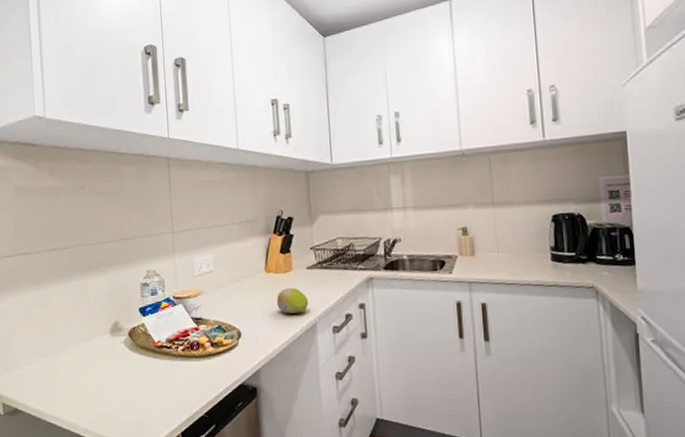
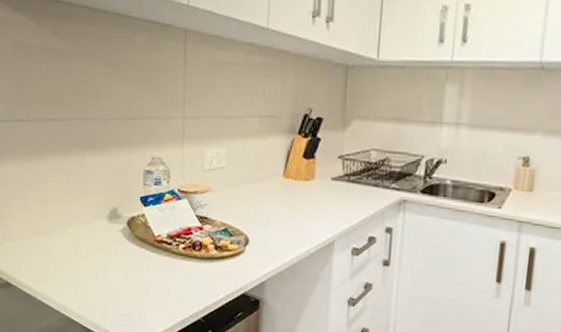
fruit: present [277,288,309,314] -> none [293,198,329,228]

